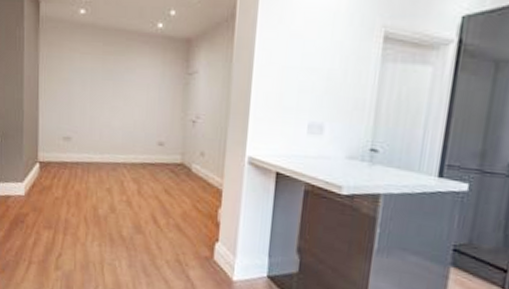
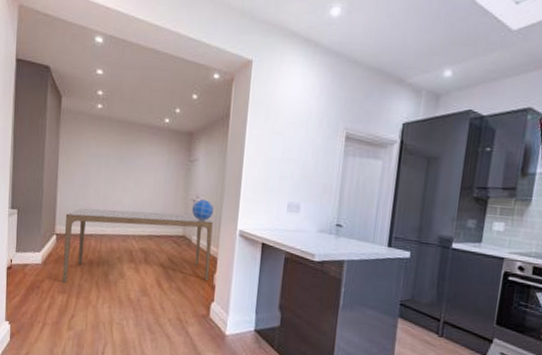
dining table: none [48,131,217,218] -> present [63,207,213,284]
decorative globe: none [190,119,218,146] -> present [191,198,214,221]

